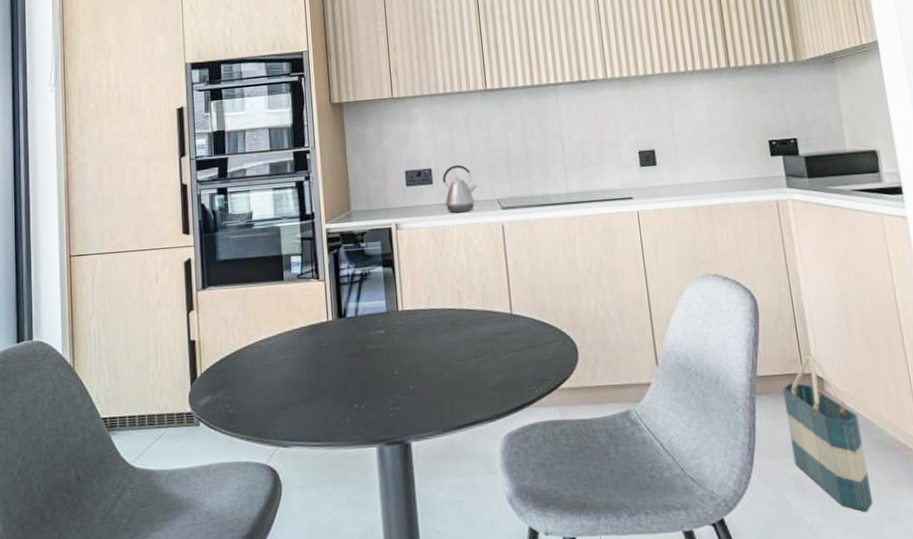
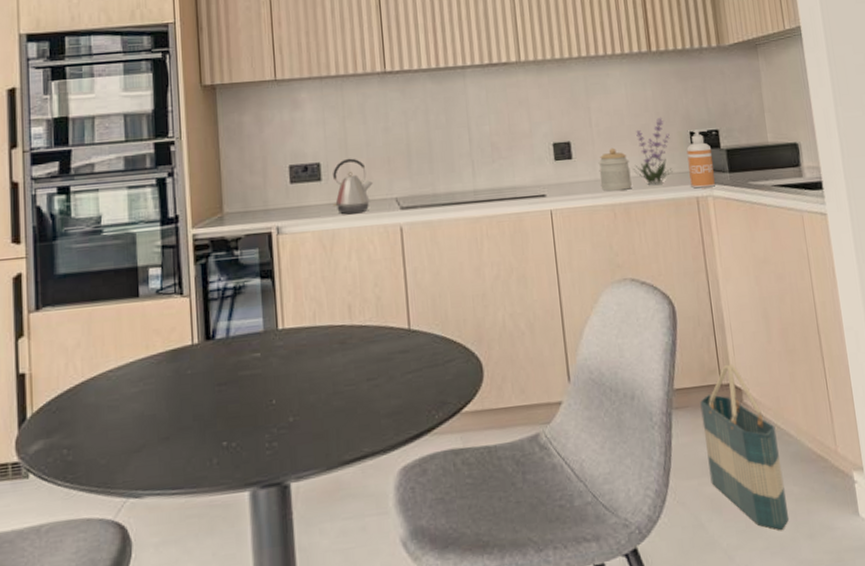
jar: none [681,155,714,195] -> present [598,148,632,191]
plant: none [714,127,753,189] -> present [632,117,673,185]
soap dispenser: none [766,137,794,193] -> present [686,129,715,189]

